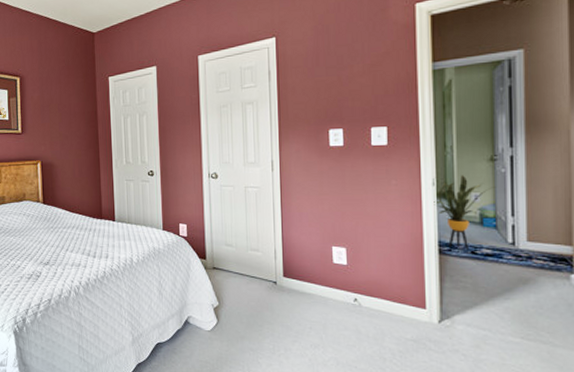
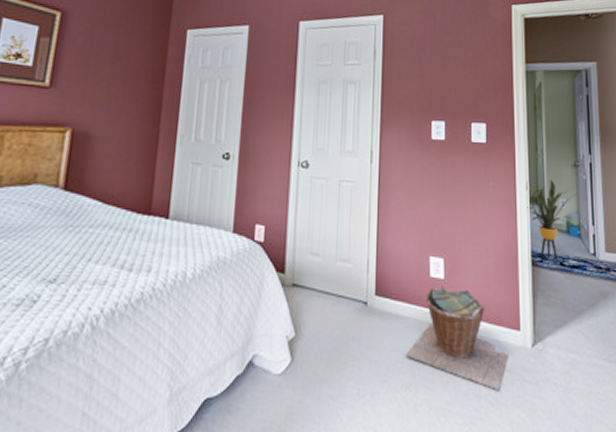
laundry basket: none [313,271,413,356] -> present [405,287,508,391]

